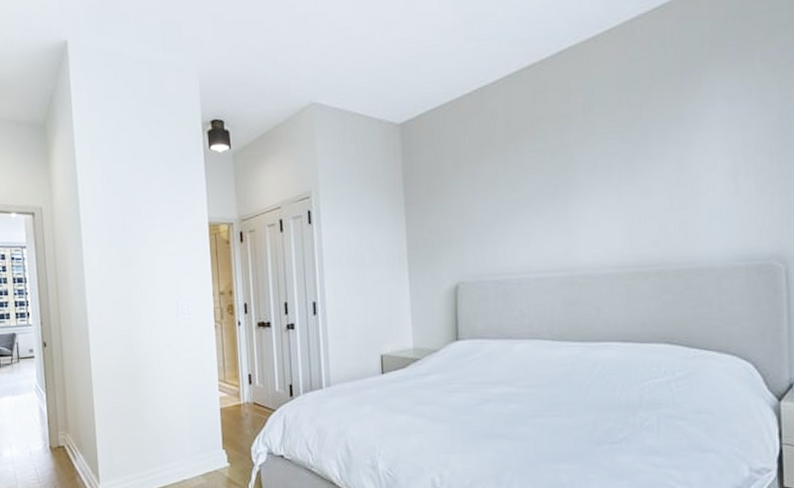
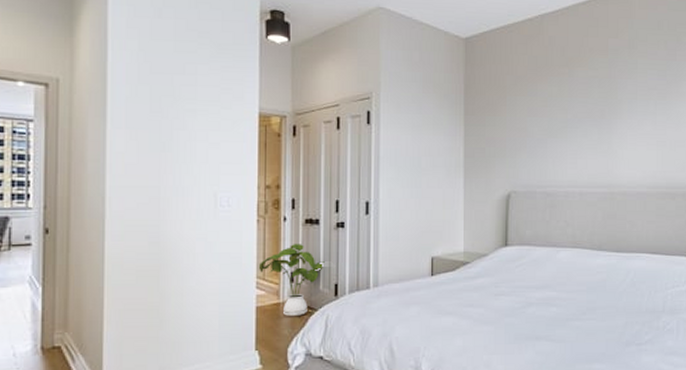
house plant: none [219,347,279,418] -> present [258,244,325,317]

